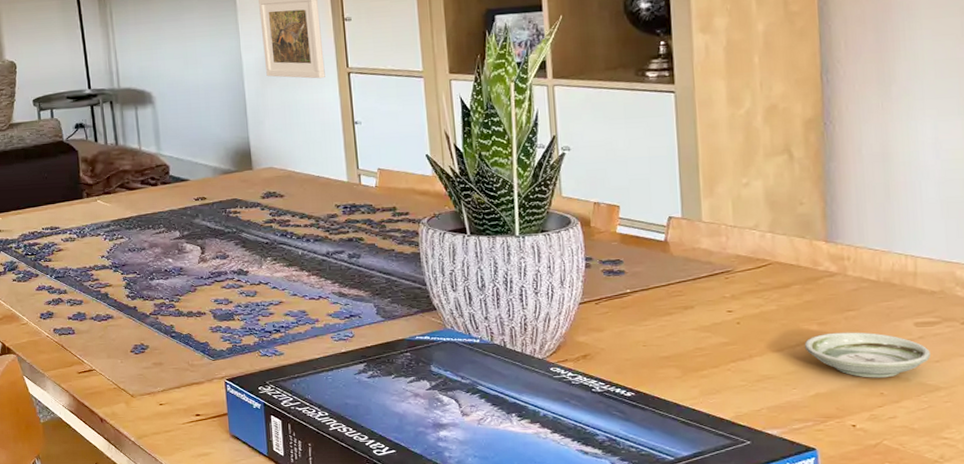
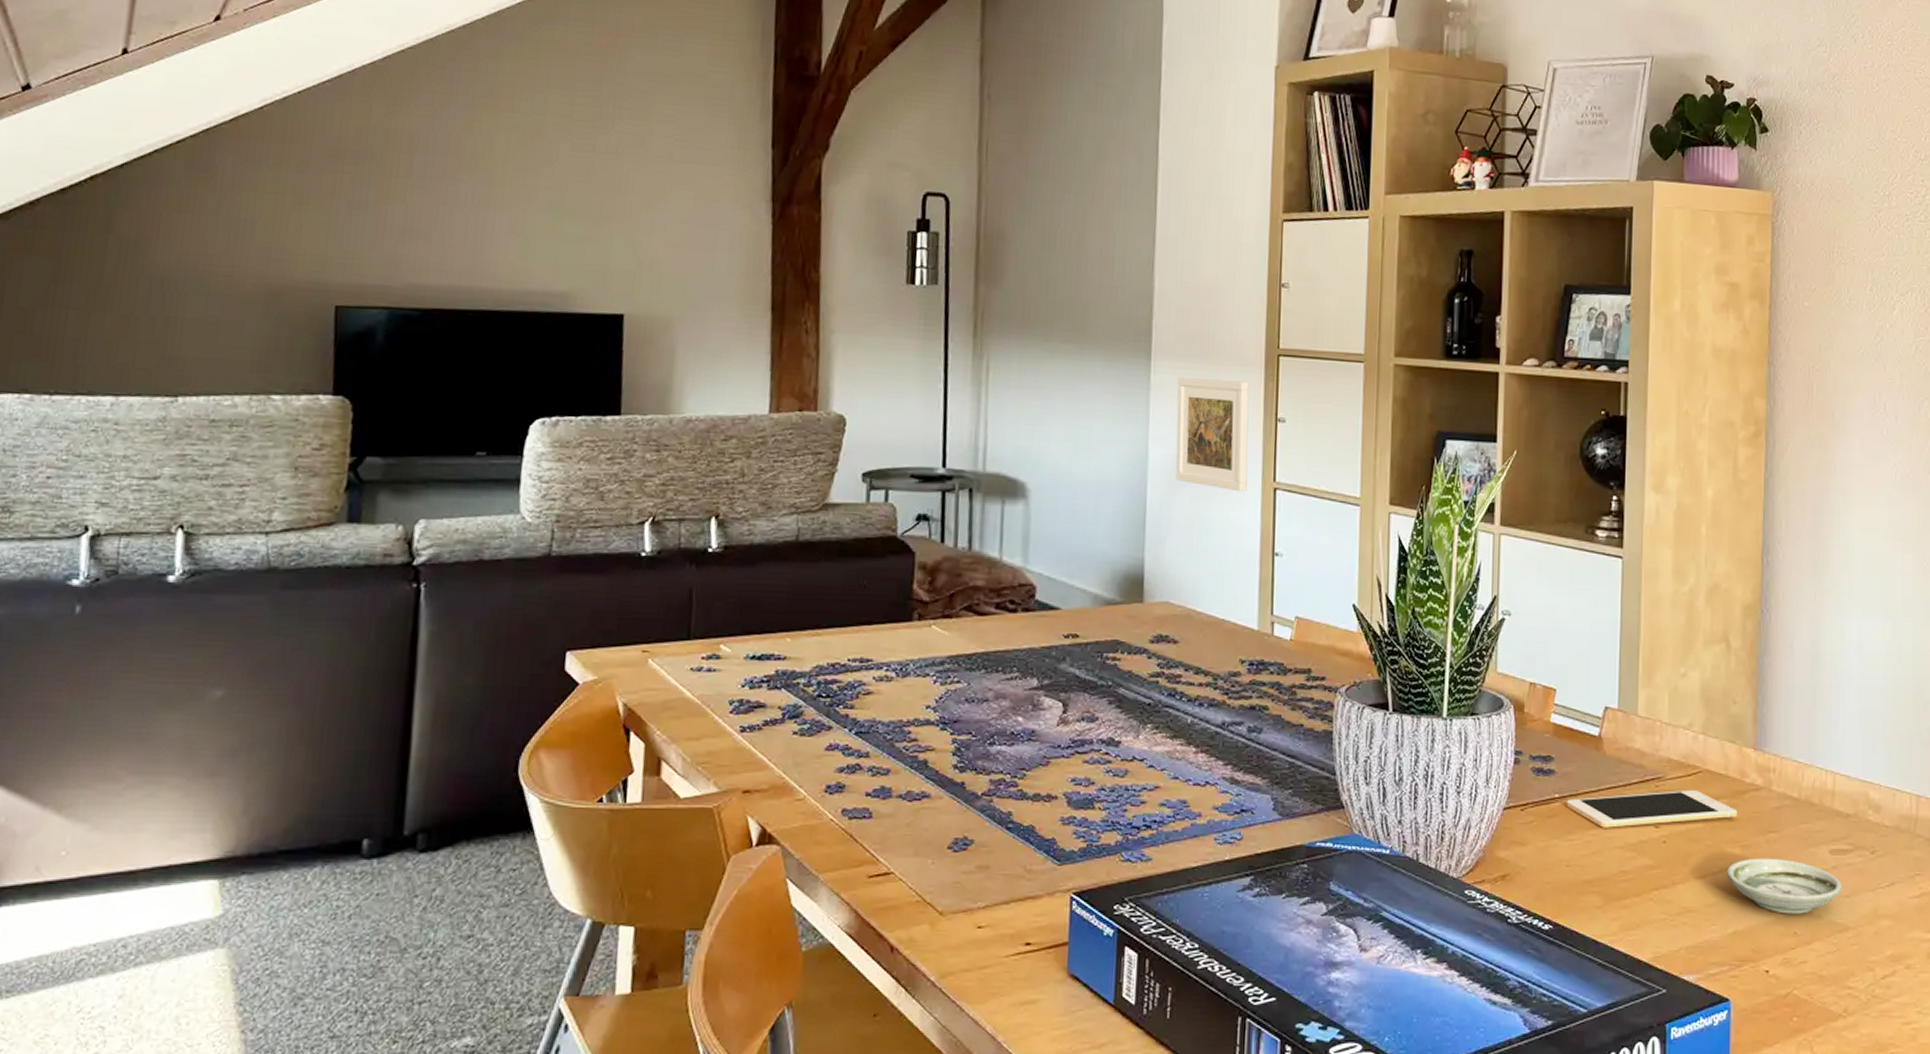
cell phone: none [638,279,812,314] -> present [1566,789,1737,828]

